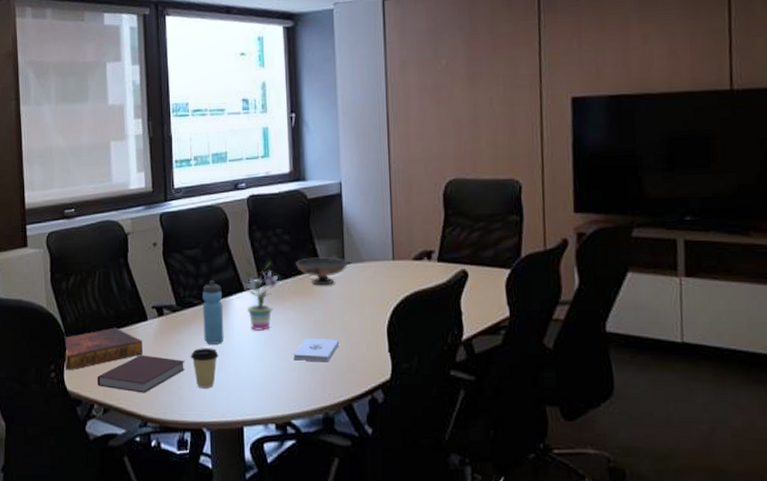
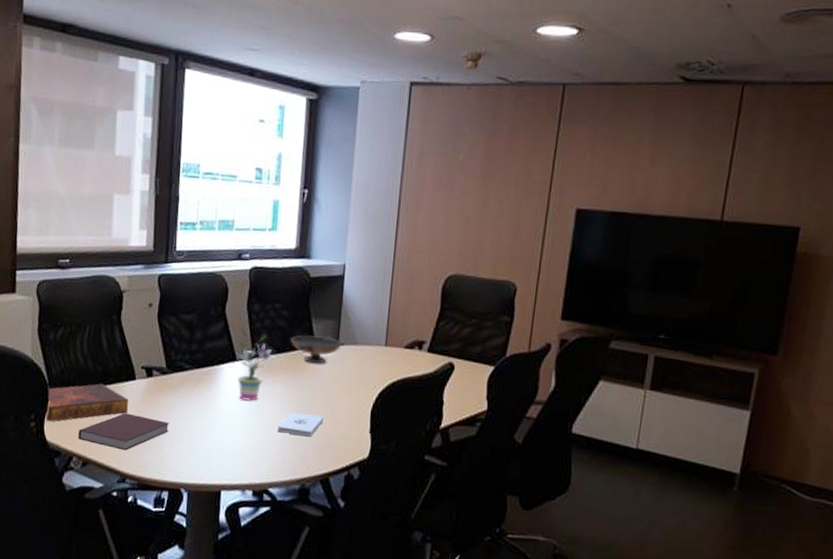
coffee cup: present [191,348,219,389] -> none [176,412,204,452]
water bottle: present [202,280,224,344] -> none [191,347,214,410]

